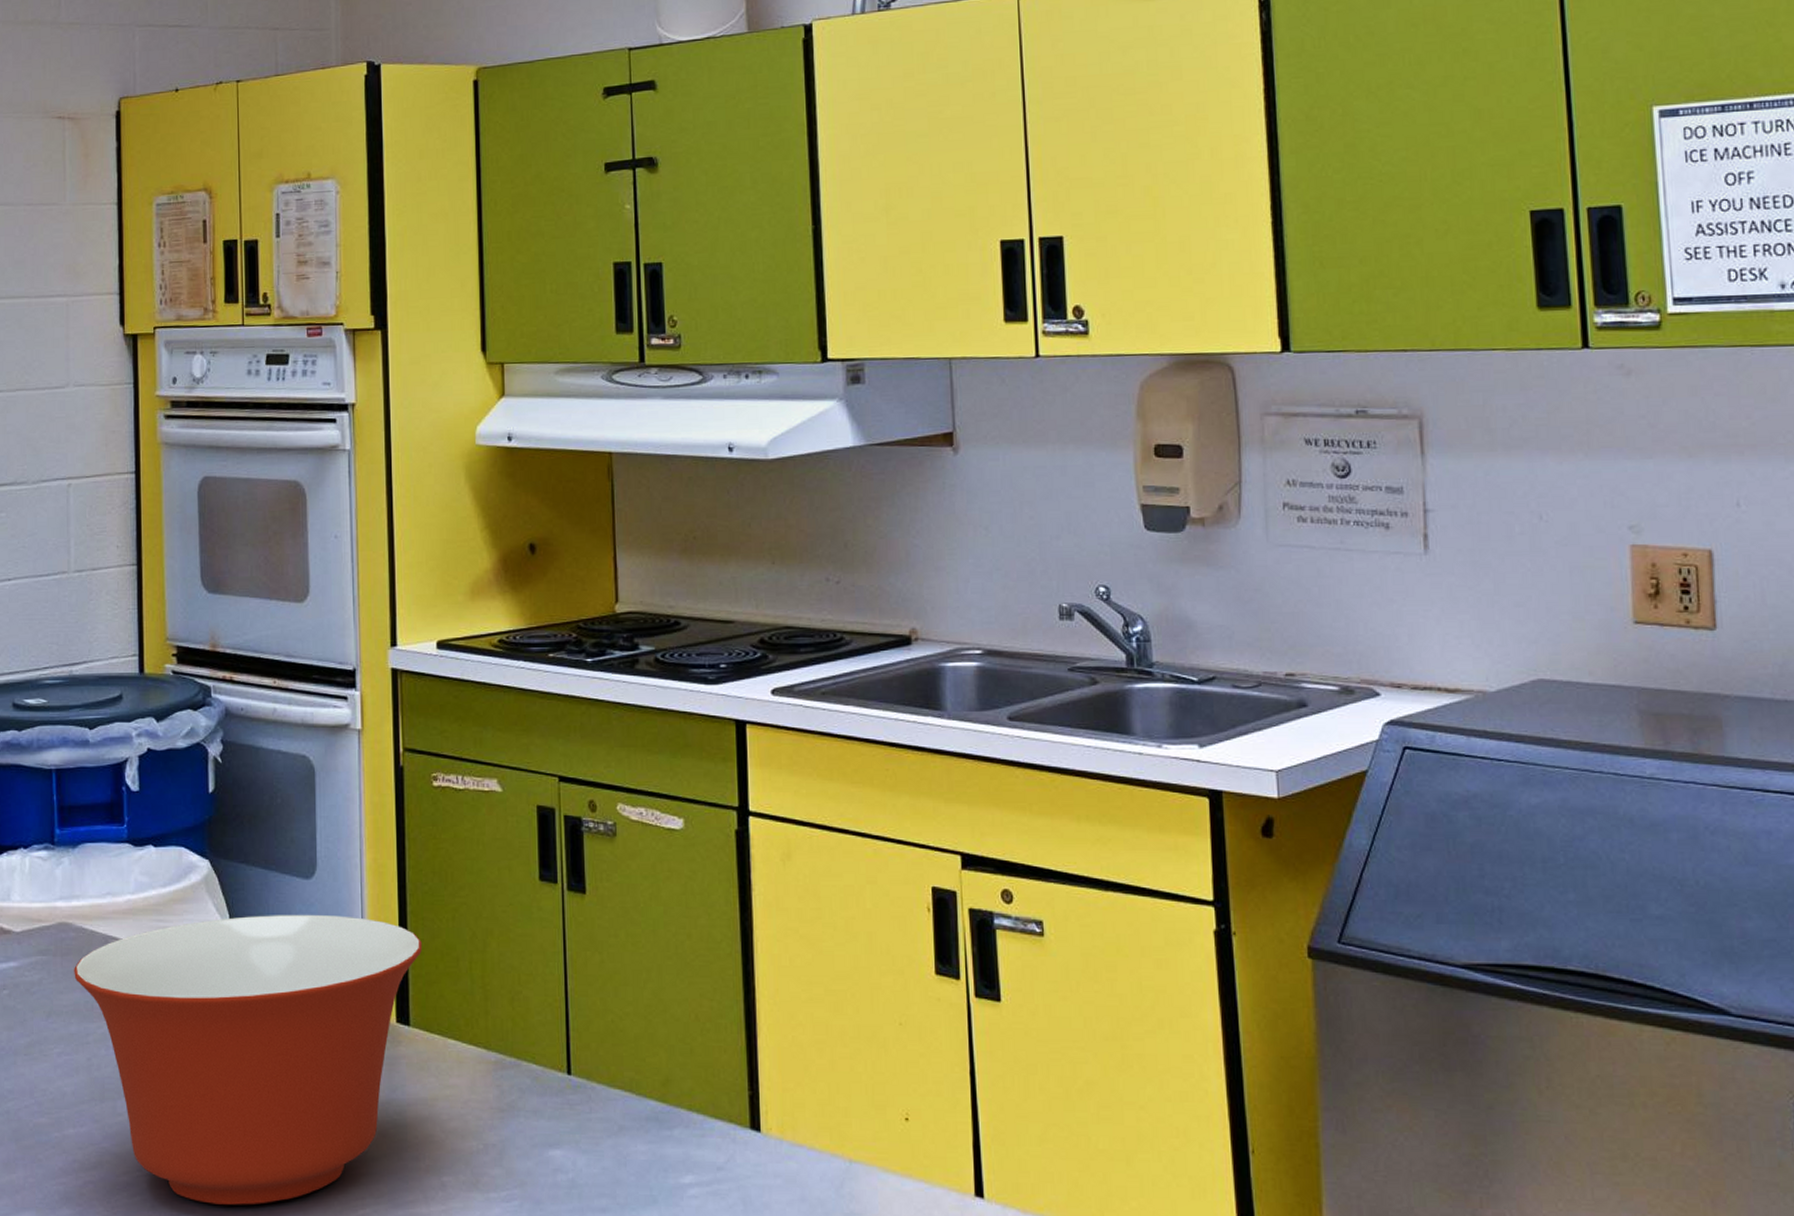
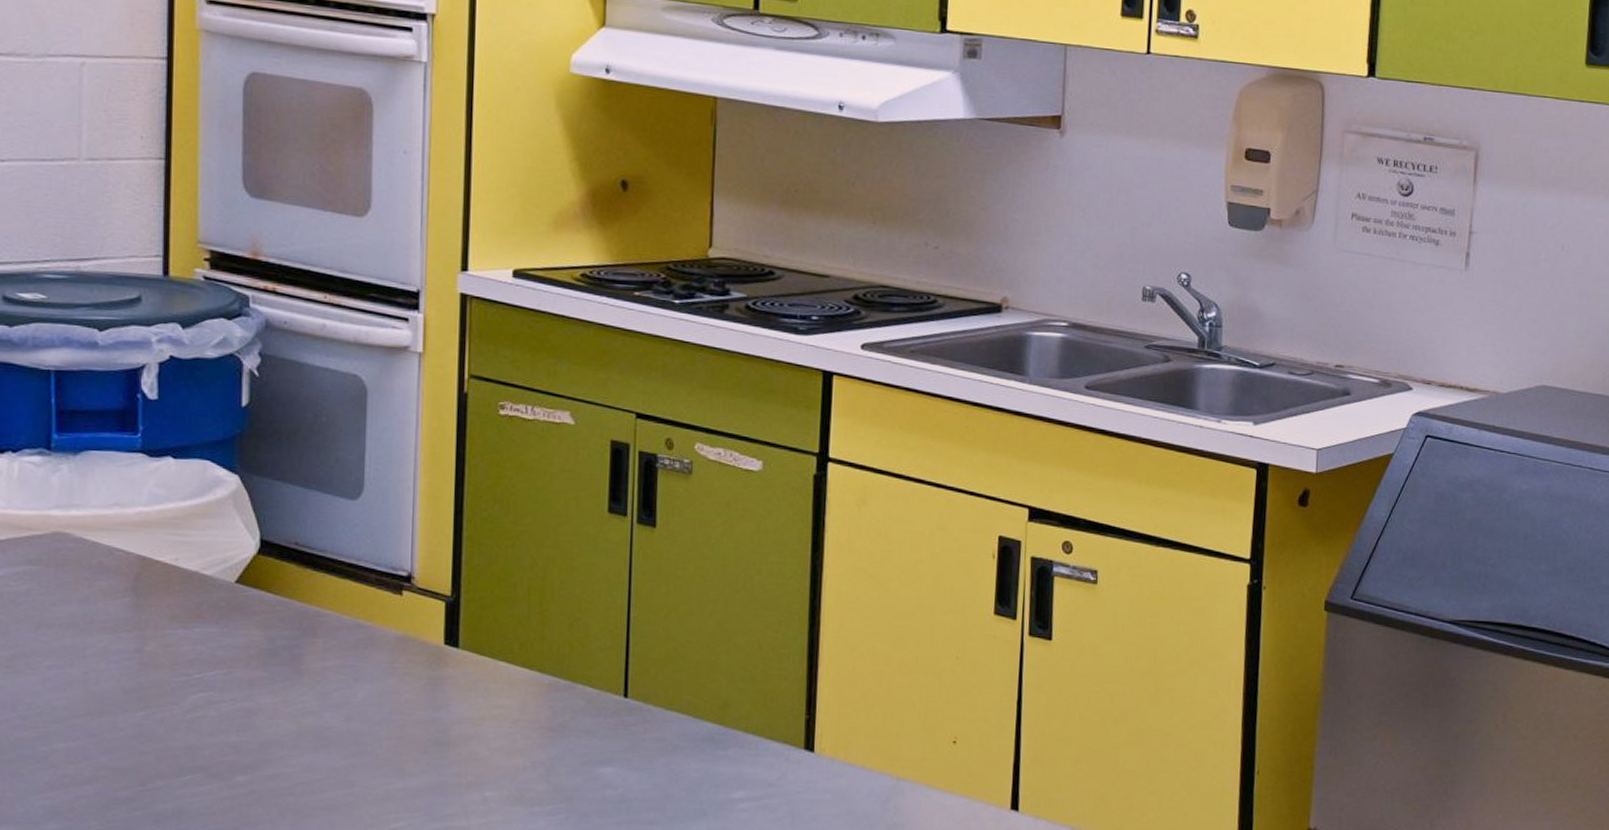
mixing bowl: present [74,914,422,1206] -> none [70,534,477,820]

